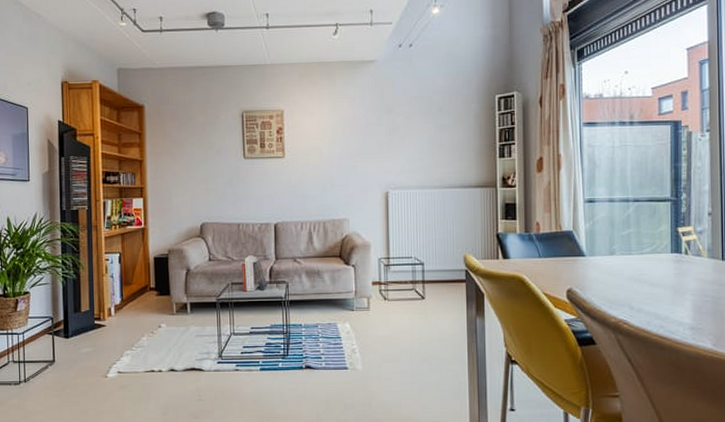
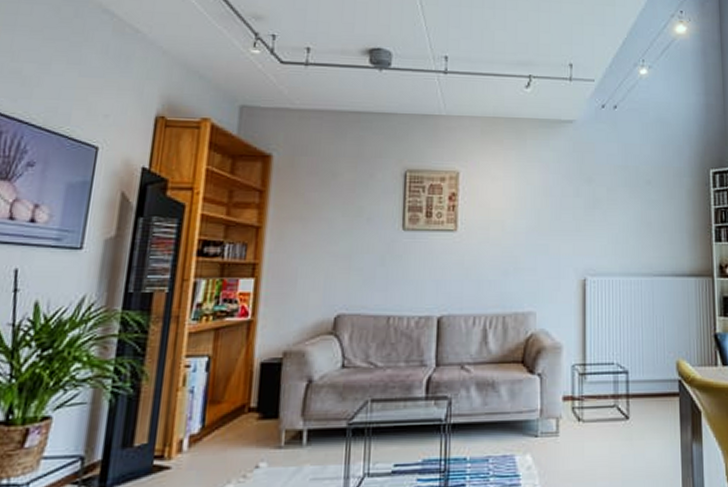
books: present [242,255,268,292] -> none [386,360,423,412]

